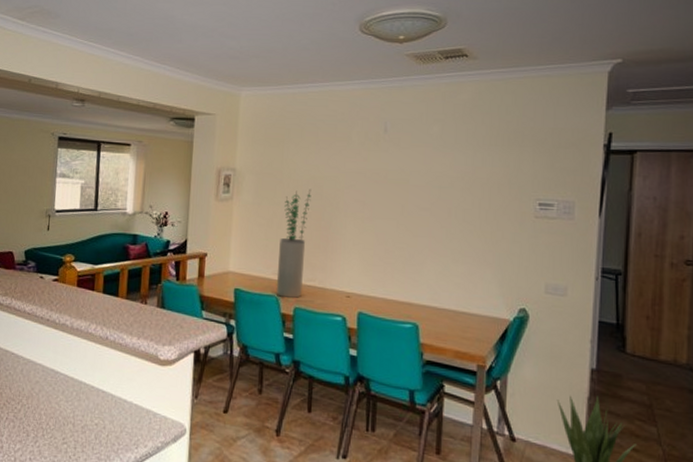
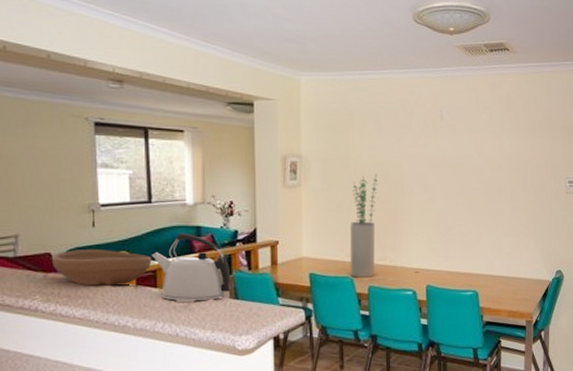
bowl: none [12,250,93,286] -> present [51,248,152,287]
kettle: none [92,240,160,309] -> present [151,233,231,304]

